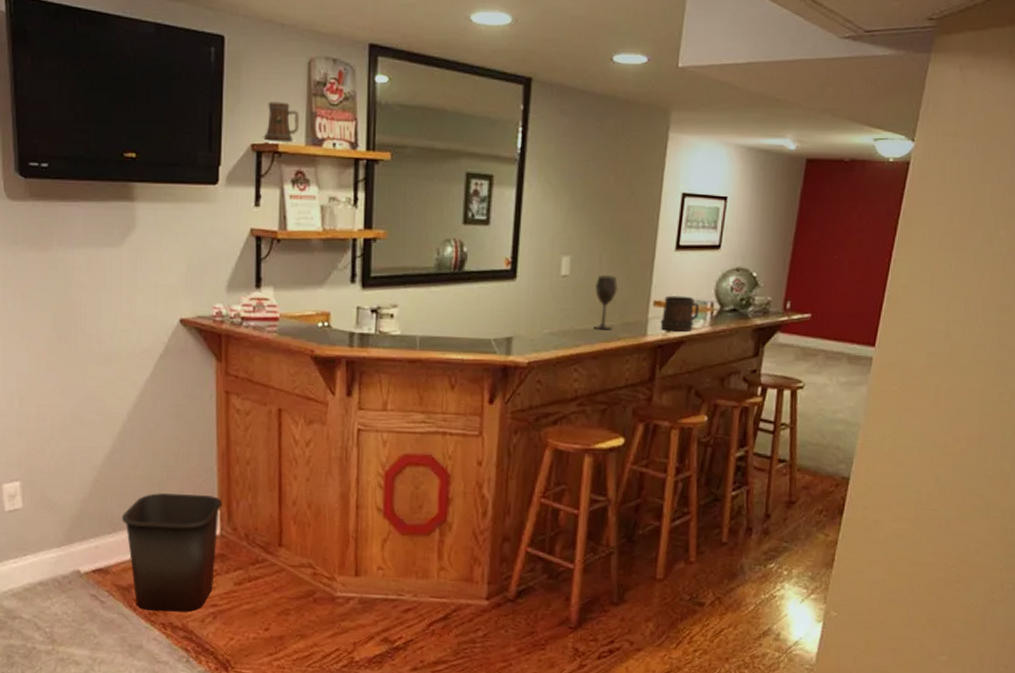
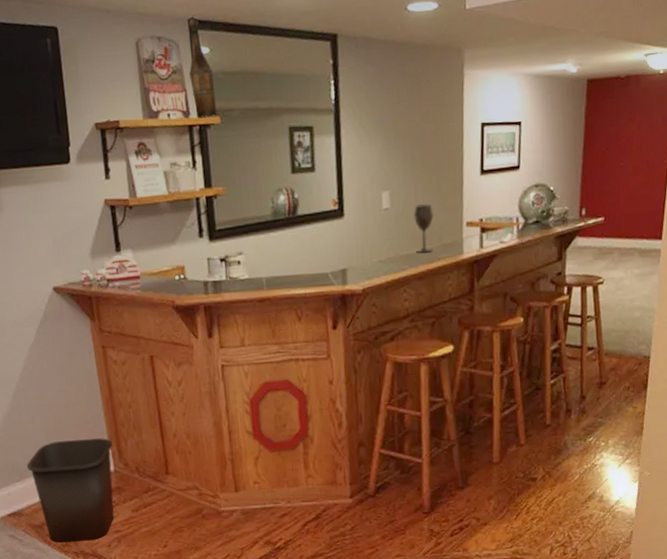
beer mug: present [263,102,299,143] -> none [105,81,135,119]
decorative bottle: none [363,41,389,151] -> present [187,16,217,117]
beer mug: present [660,295,700,332] -> none [473,214,507,247]

